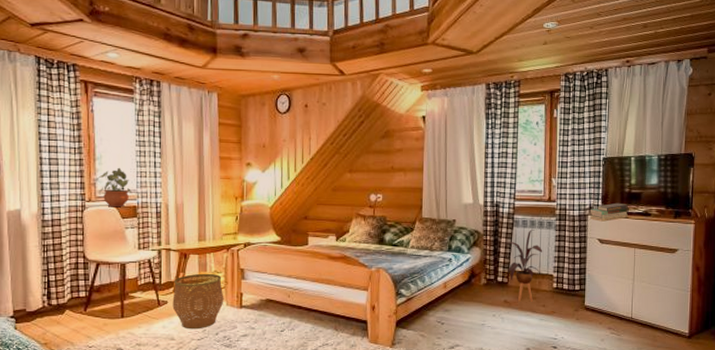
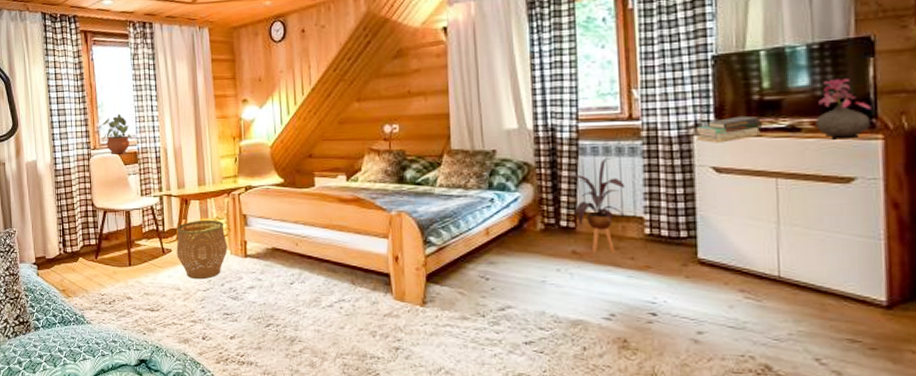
vase: none [659,181,689,223] -> present [815,79,871,139]

